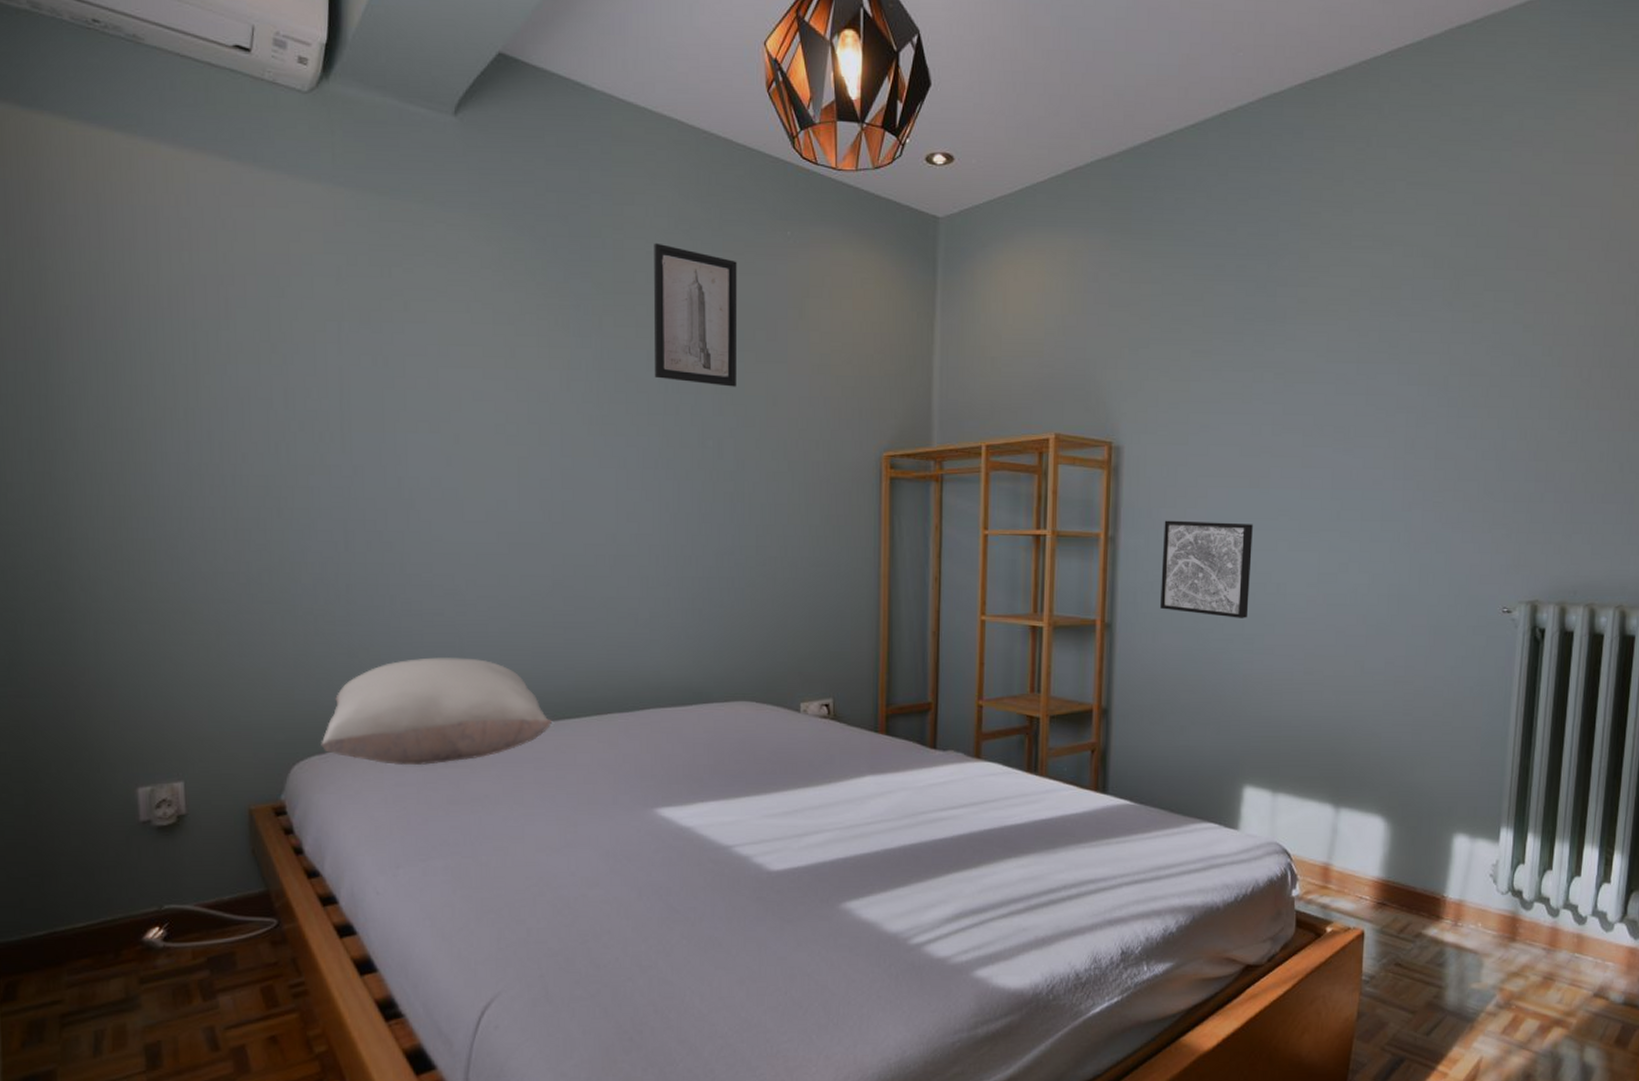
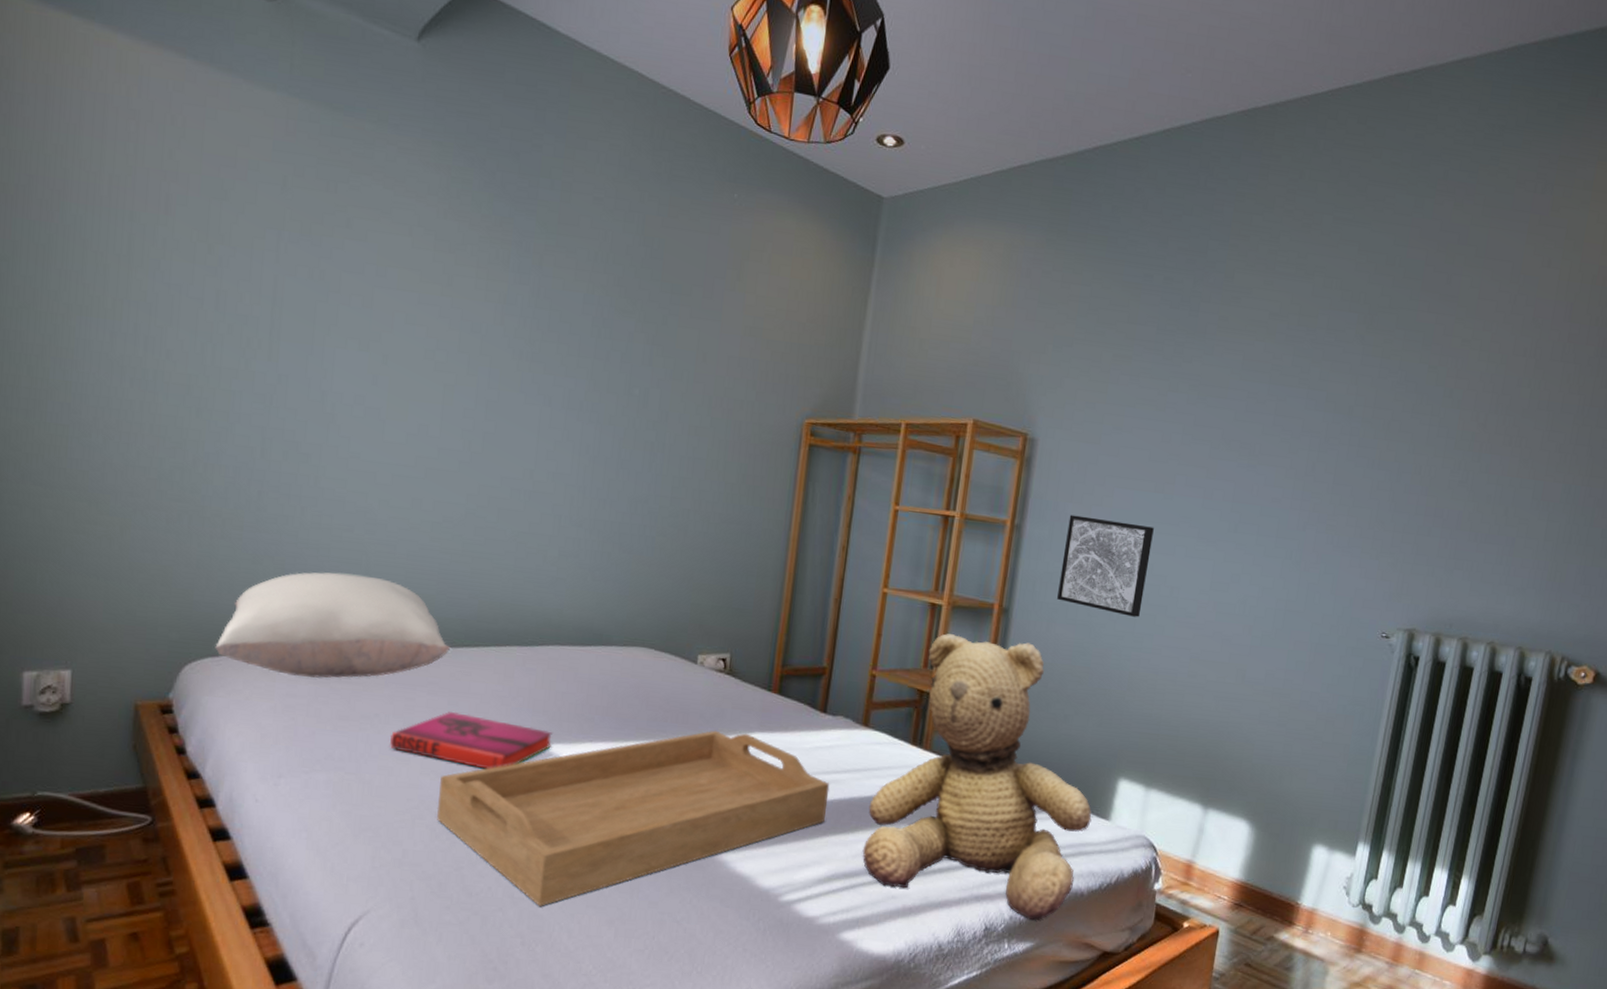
hardback book: none [503,784,663,840] -> present [390,711,552,770]
serving tray: none [556,777,948,972] -> present [437,730,830,906]
wall art: present [654,242,738,387] -> none [588,189,682,339]
teddy bear: none [988,655,1220,939] -> present [862,633,1092,920]

